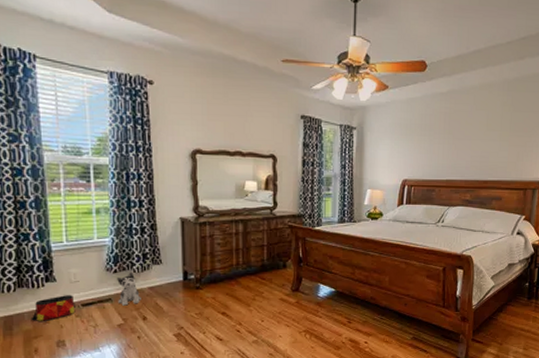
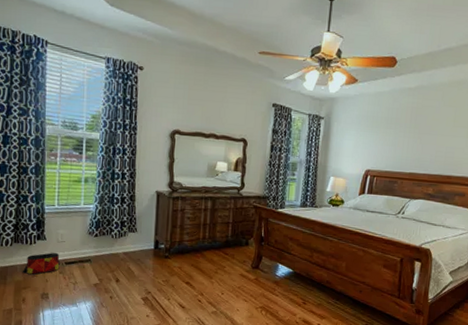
plush toy: present [117,271,141,306] -> none [96,237,116,267]

